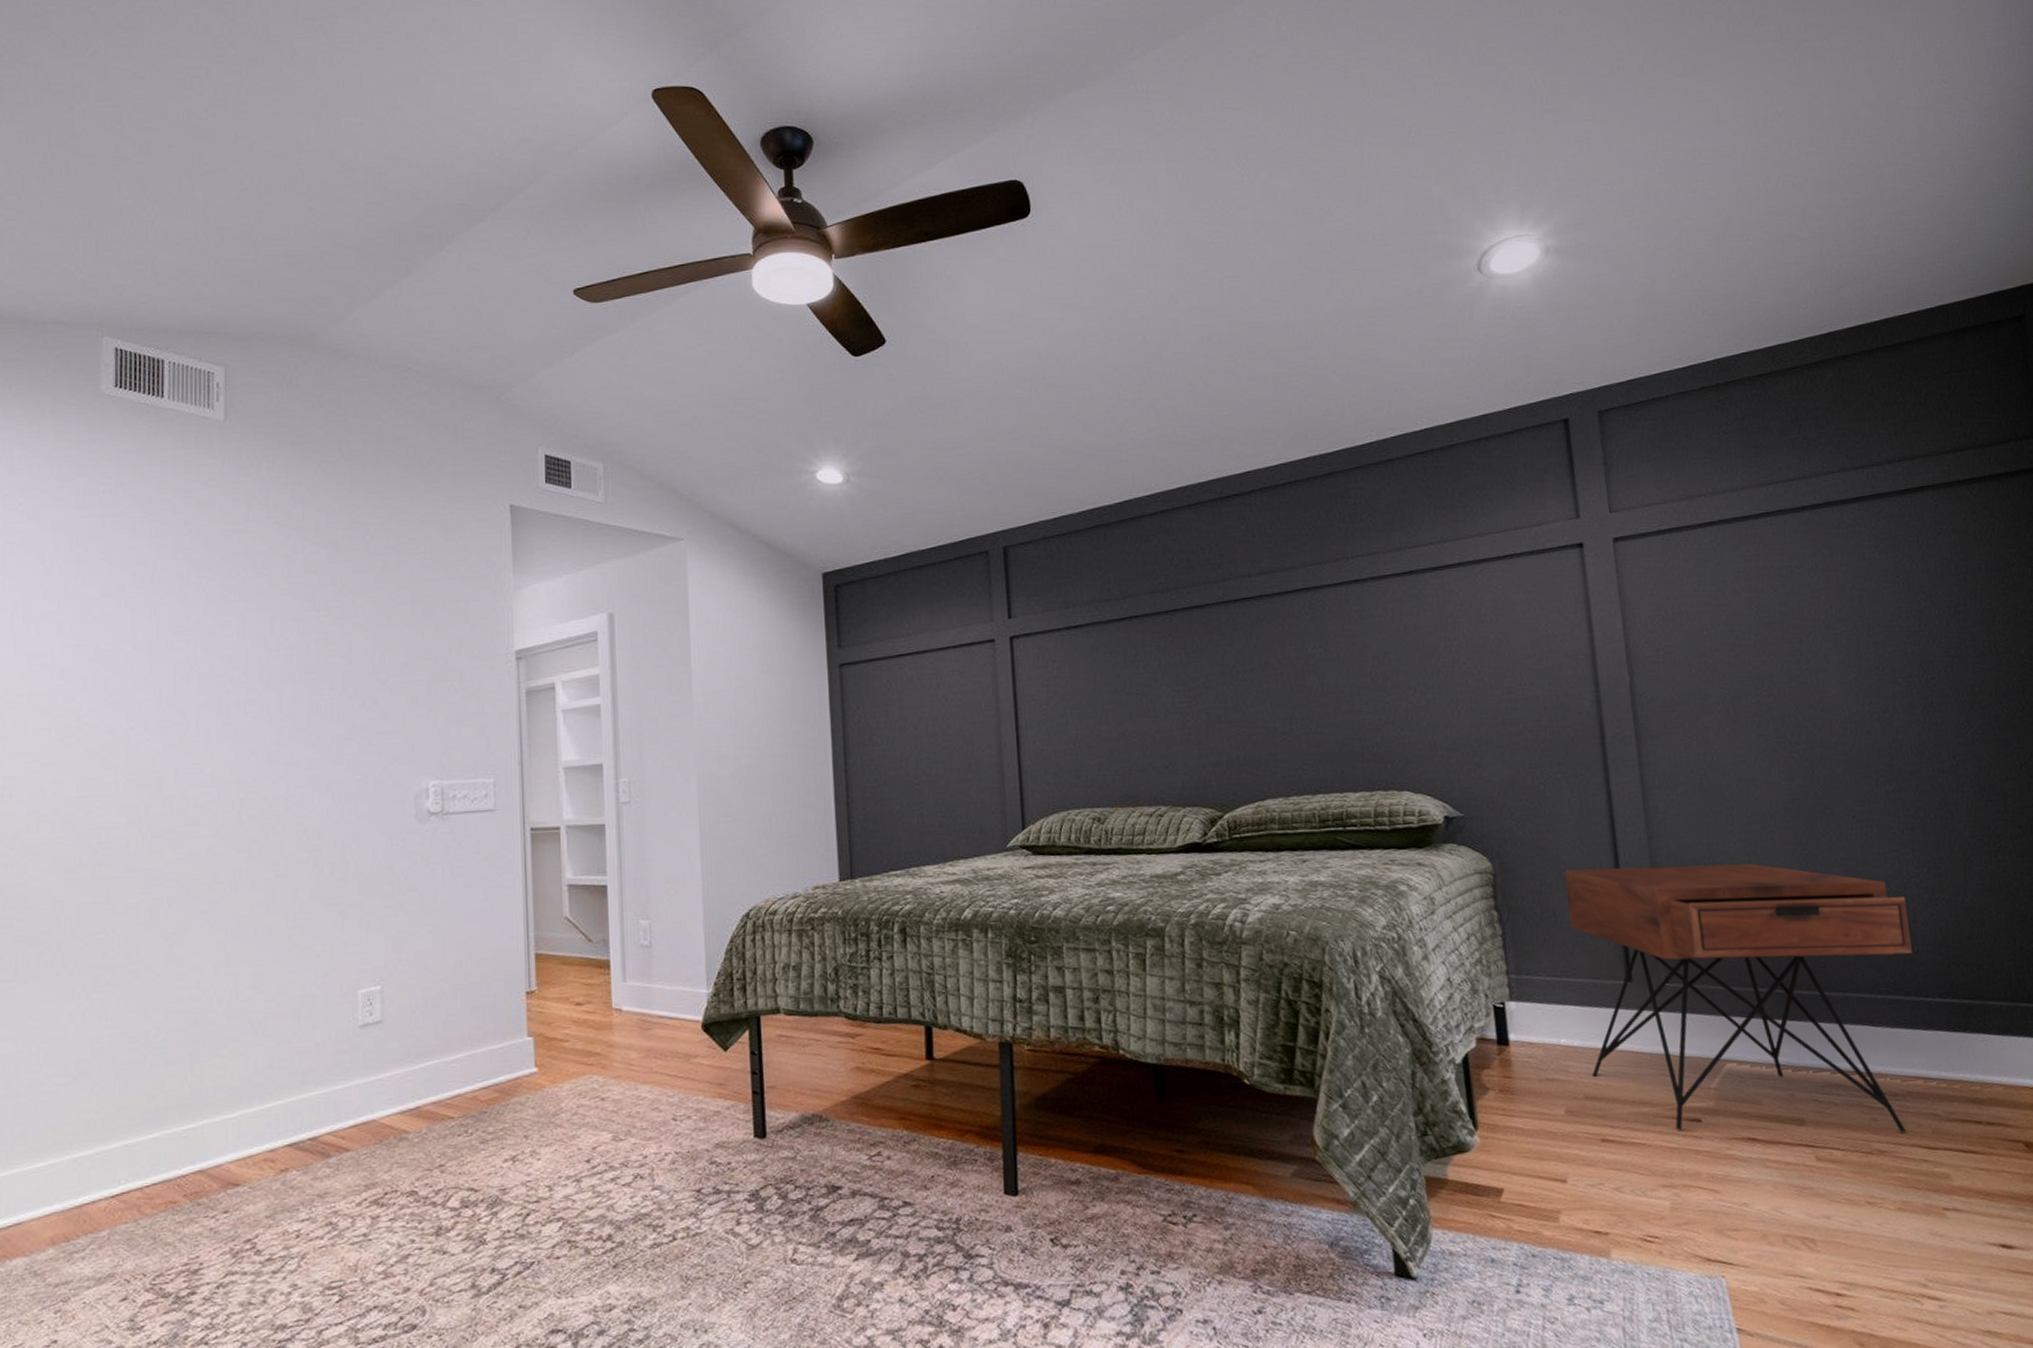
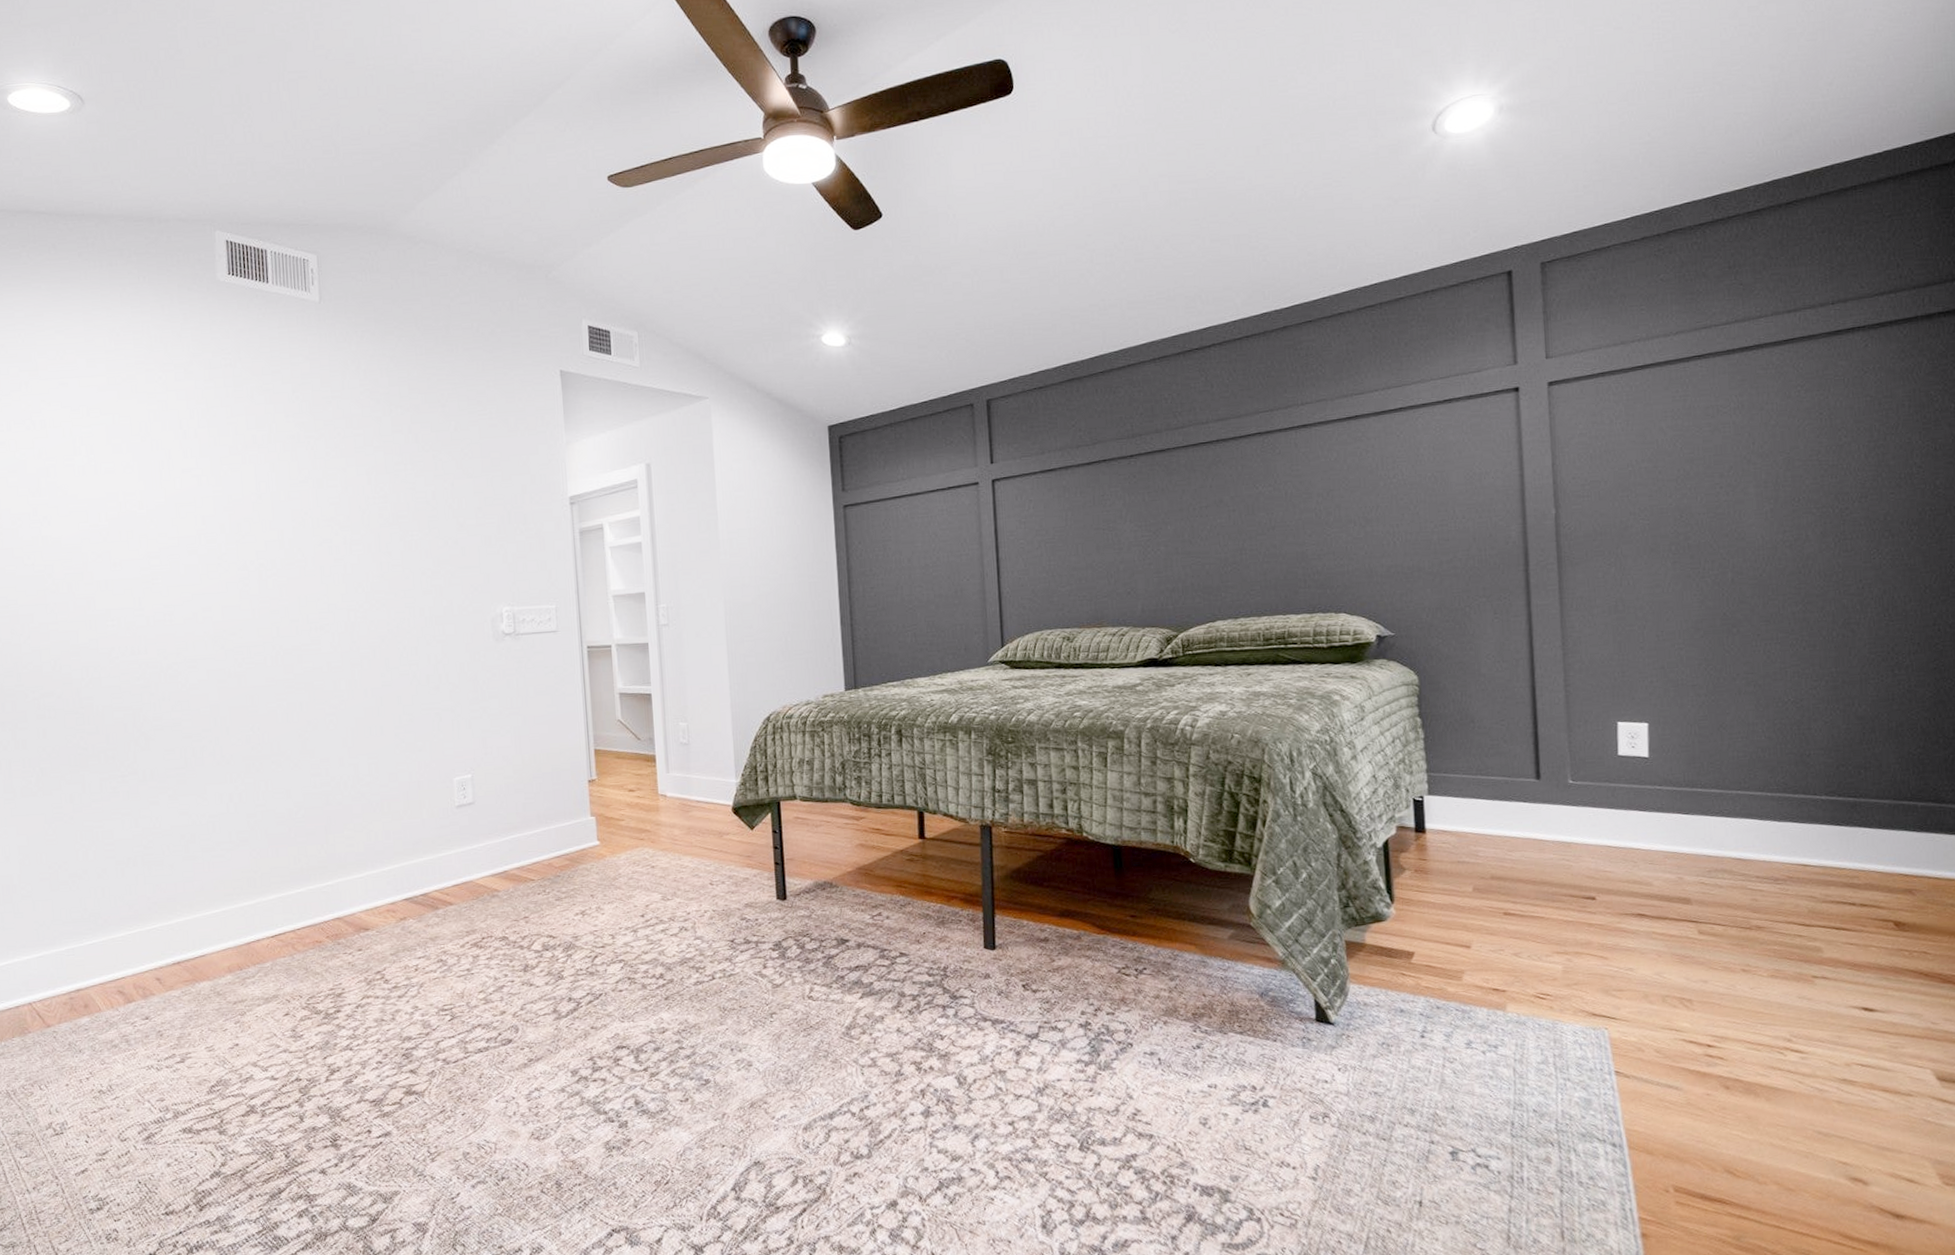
nightstand: present [1565,863,1912,1133] -> none [1485,676,1804,912]

